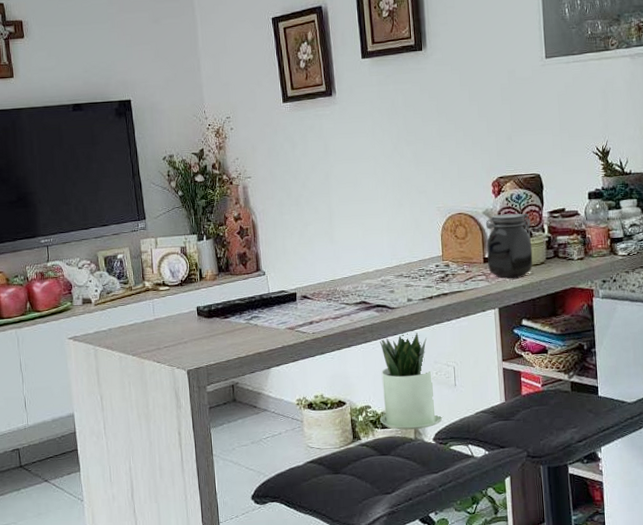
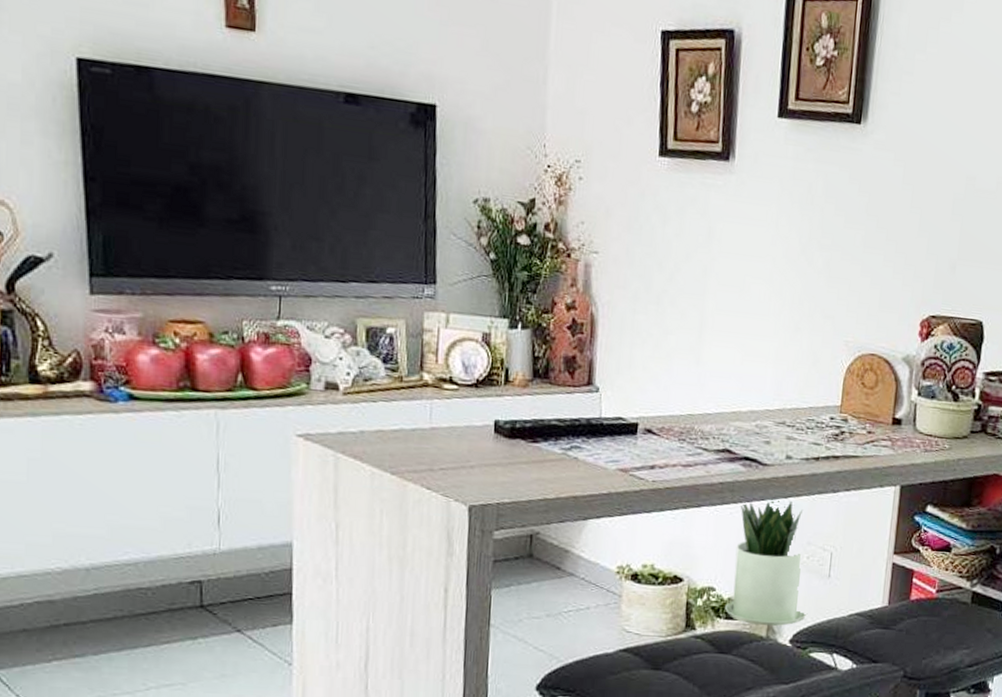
jar: present [485,213,533,278] -> none [896,364,960,451]

